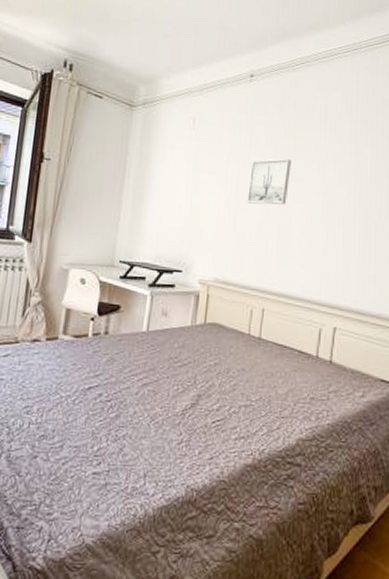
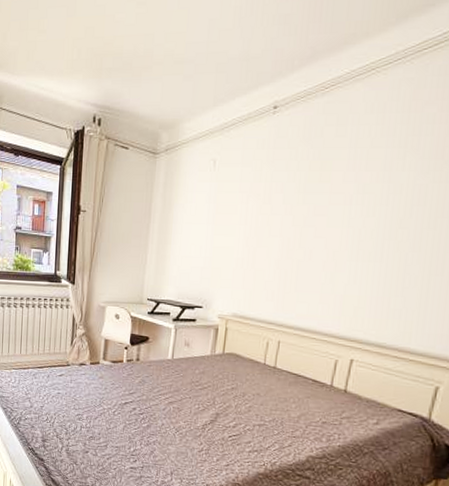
wall art: present [246,158,291,205] -> none [265,193,315,242]

